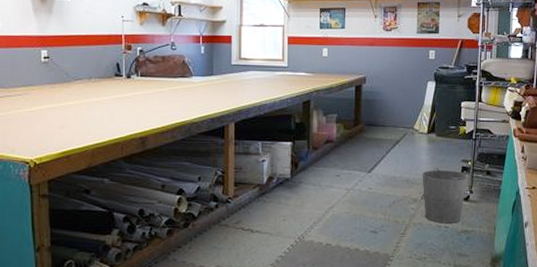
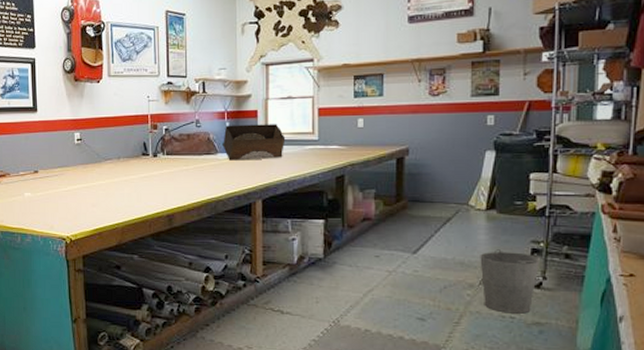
storage bin: none [196,49,258,84] -> present [222,124,286,161]

